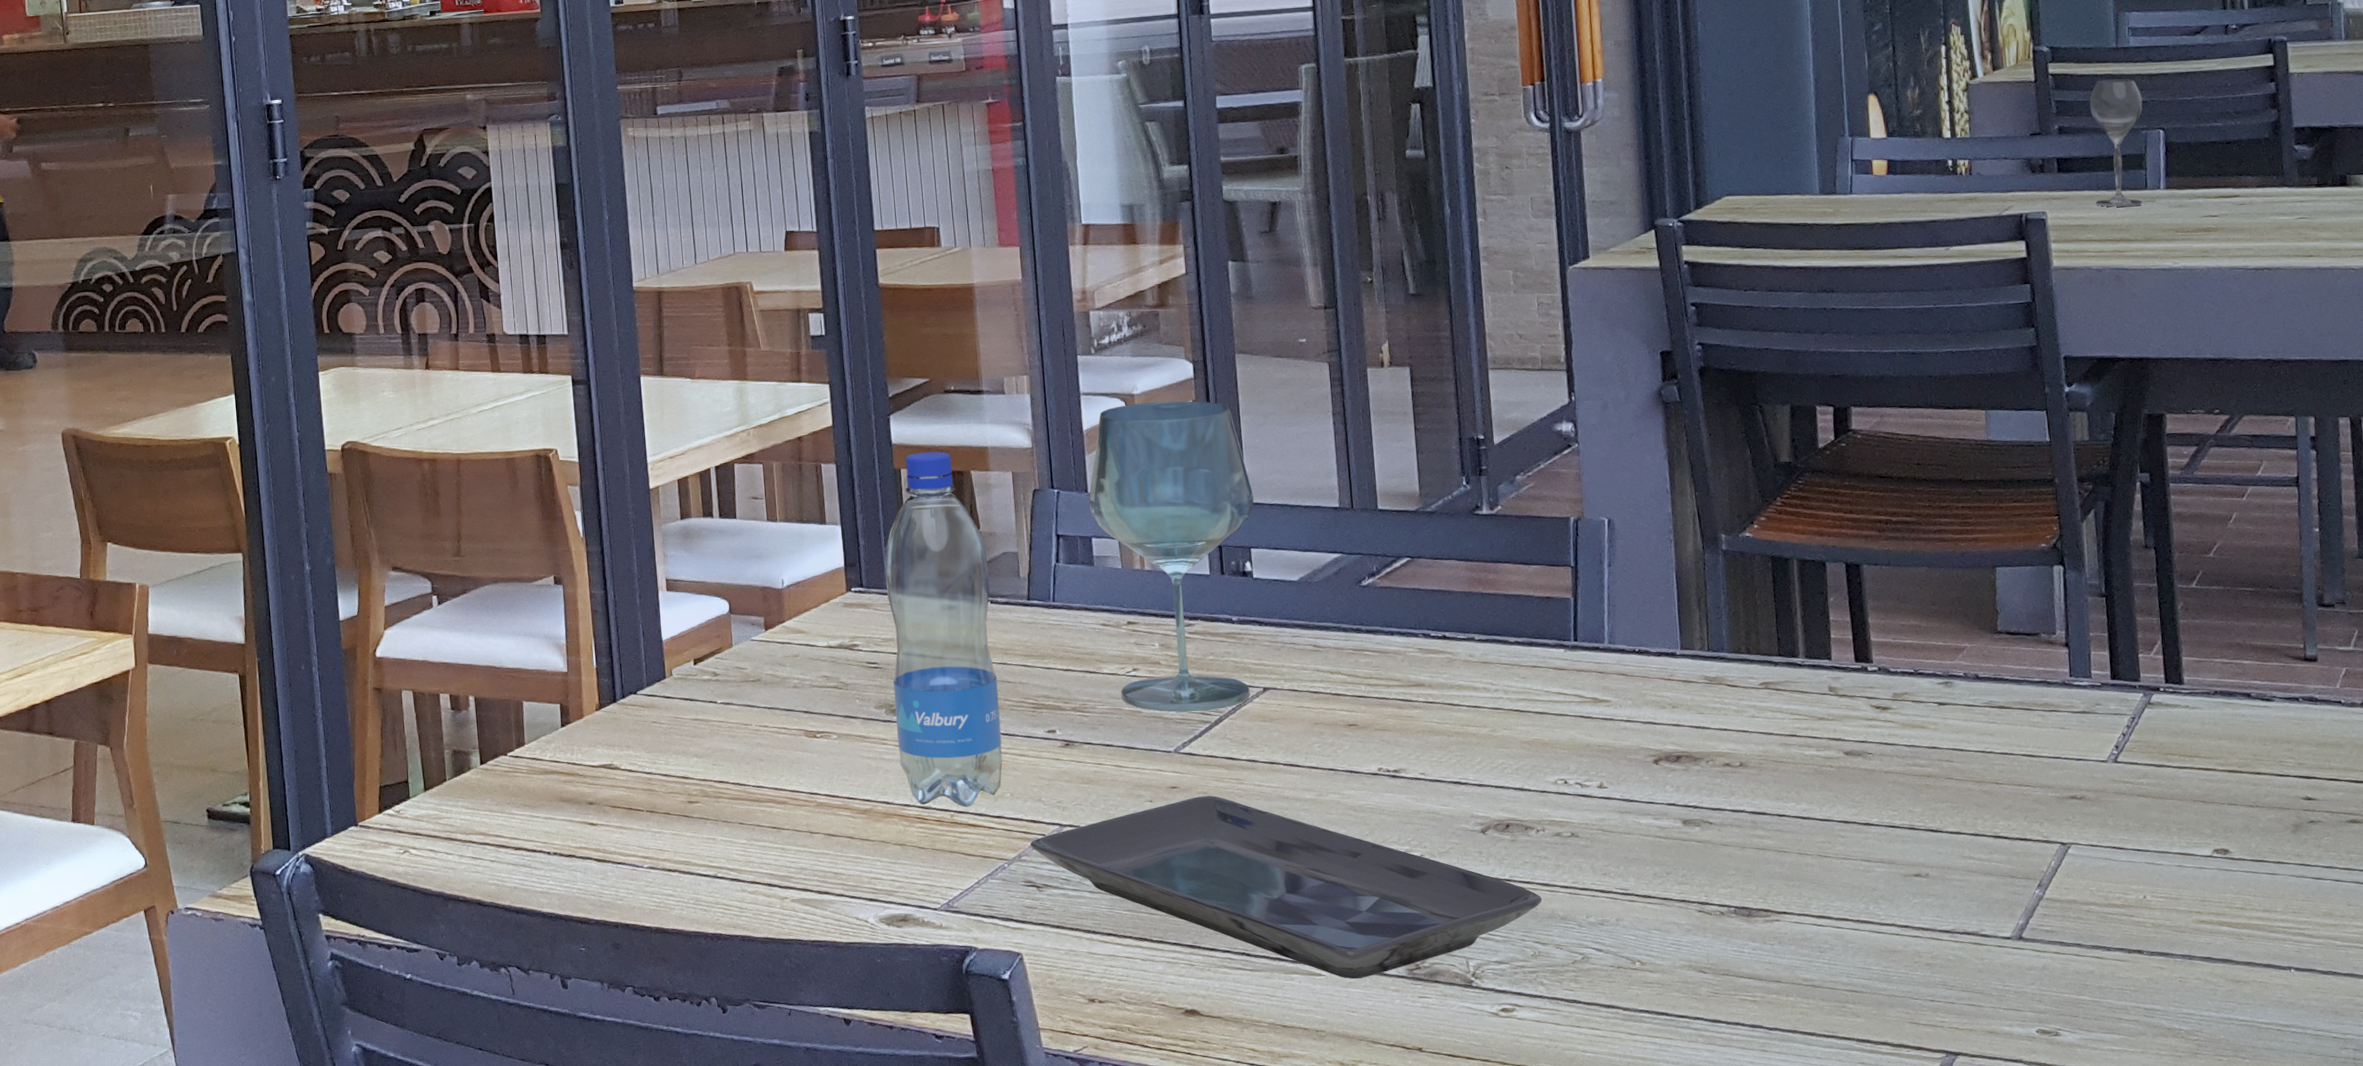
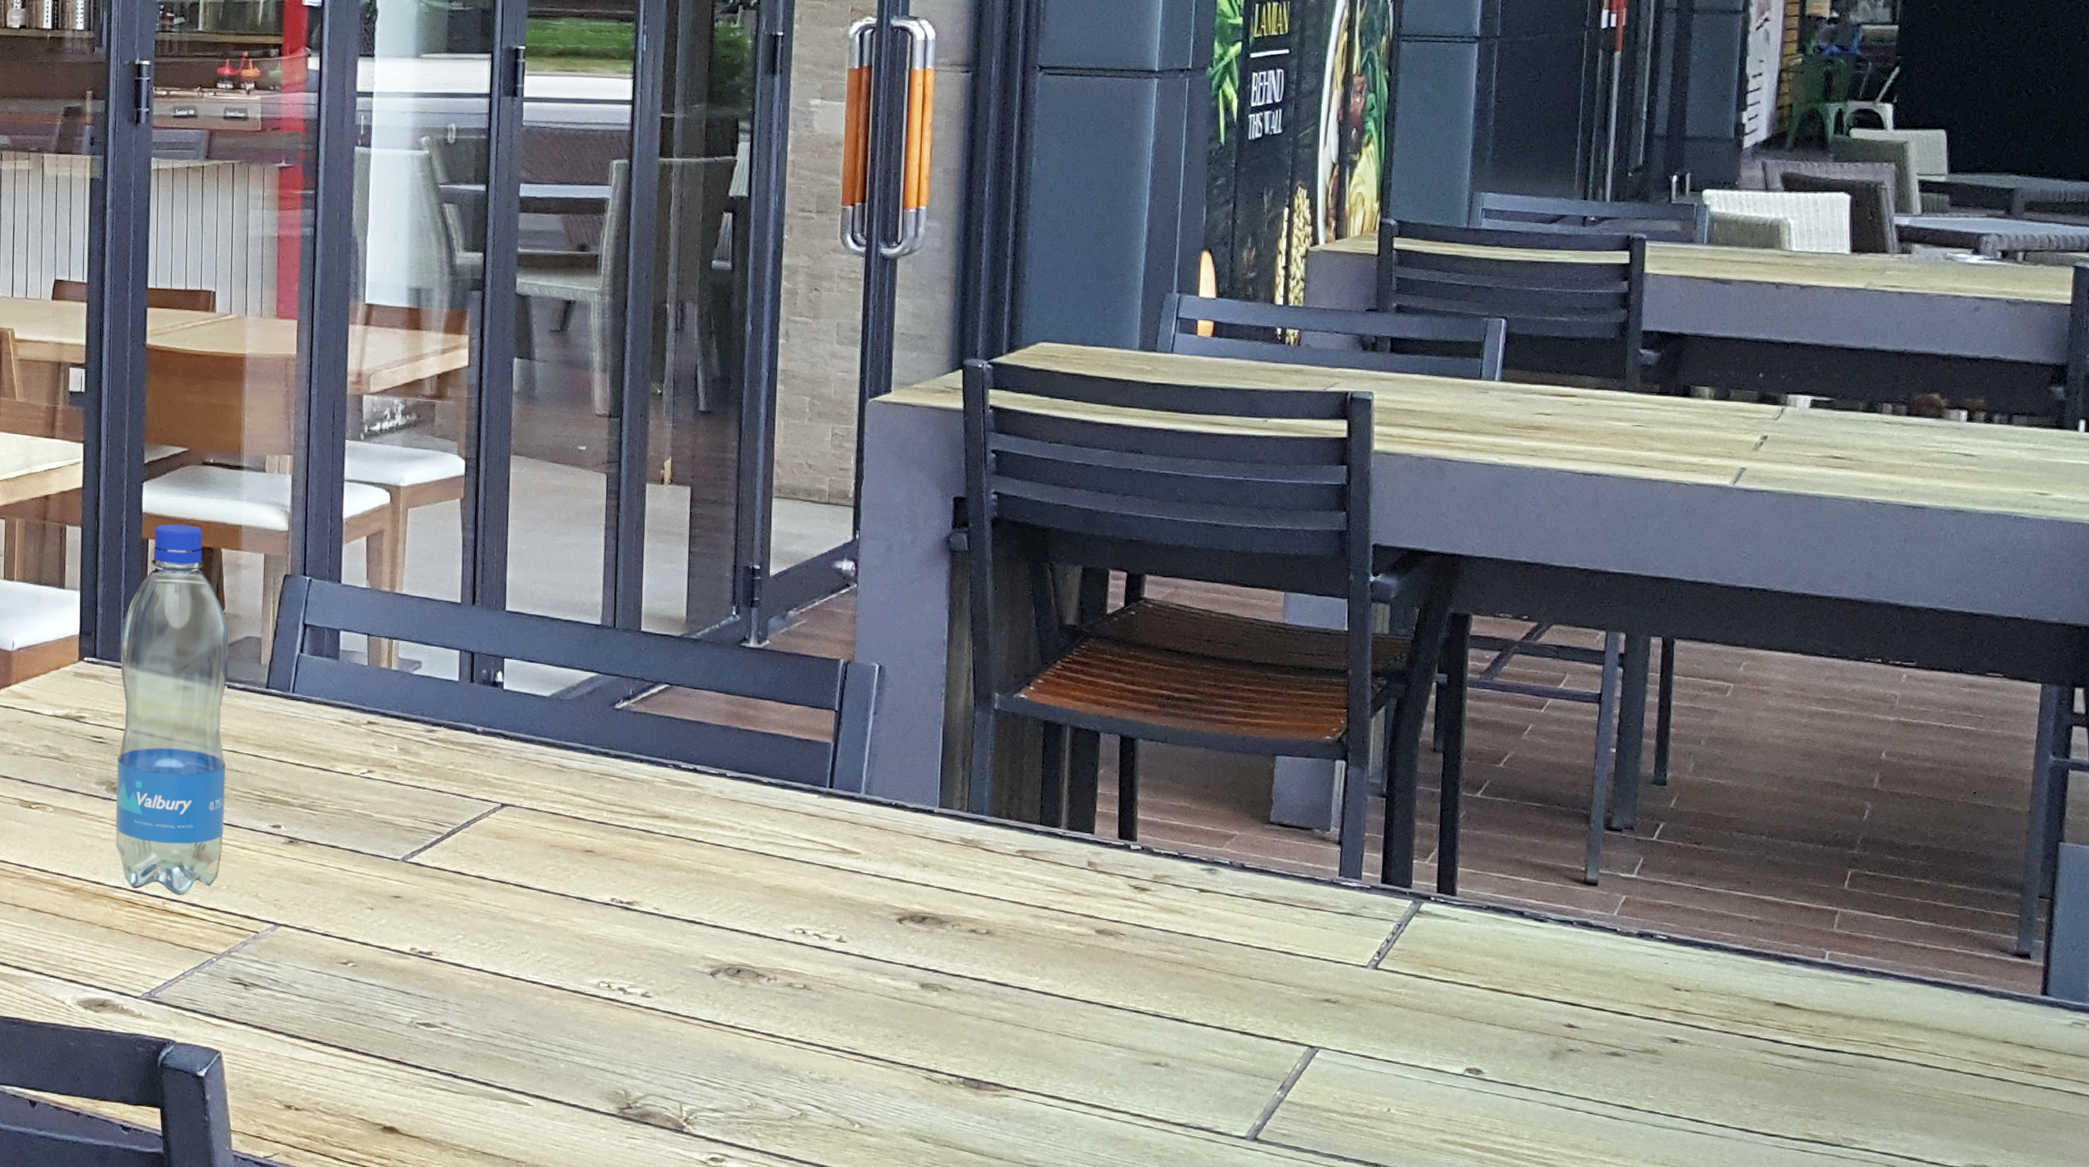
tray: present [1030,795,1542,979] -> none [242,908,765,1113]
wine glass: present [1088,401,1254,713] -> none [340,496,514,822]
wineglass: present [2090,78,2143,207] -> none [1425,260,1488,396]

